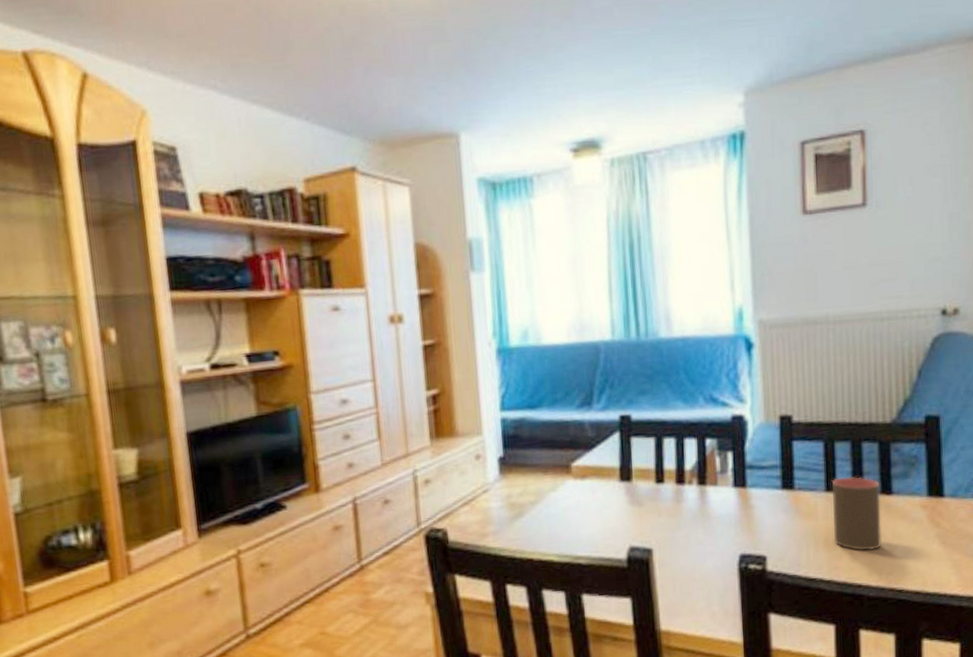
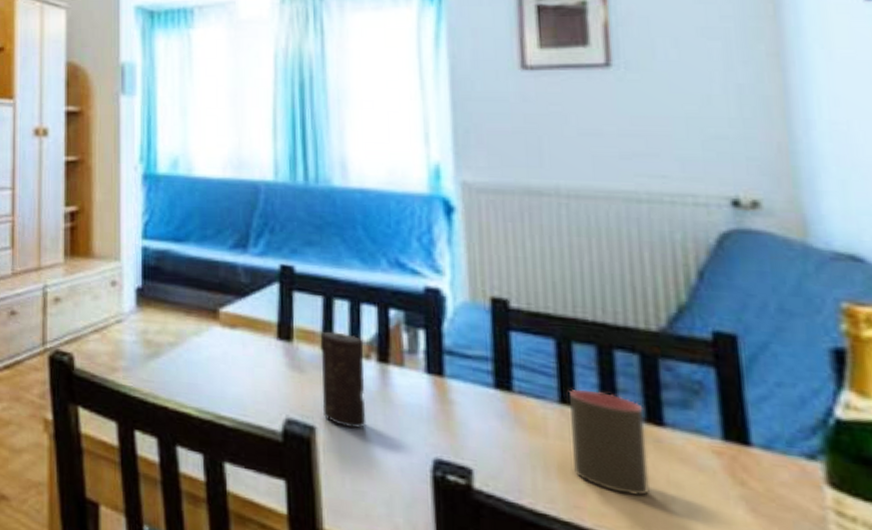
candle: none [654,465,691,544] -> present [320,331,367,428]

